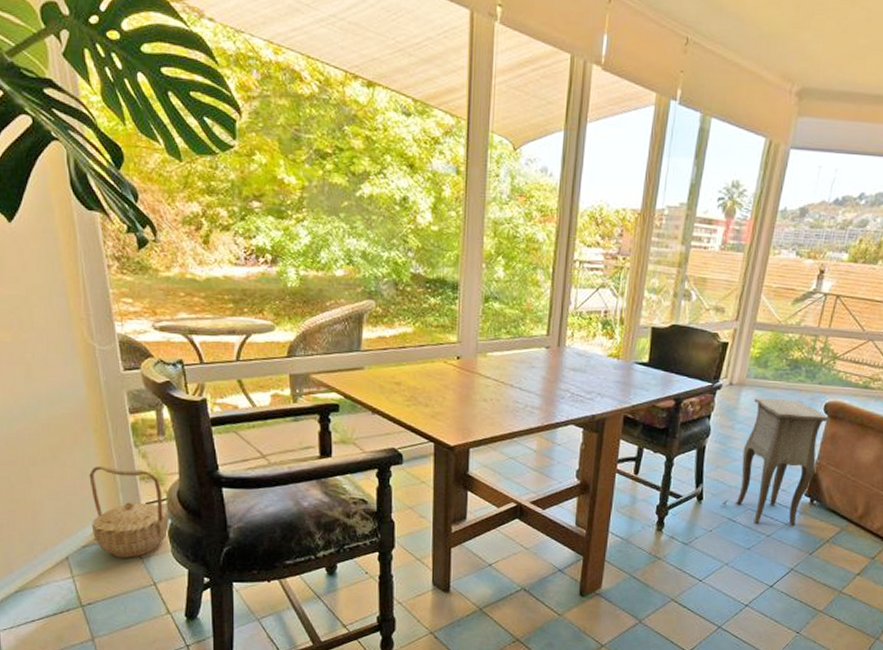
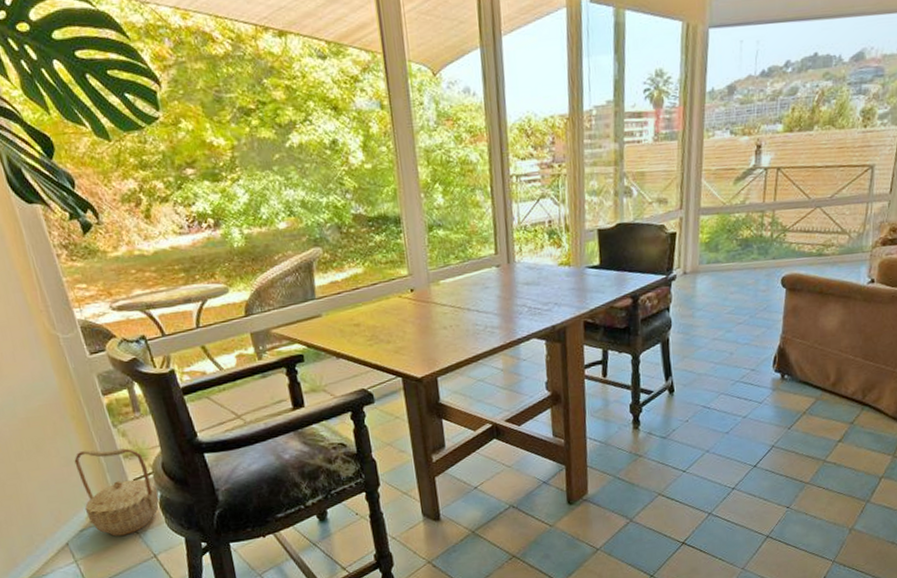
side table: present [721,398,828,525] -> none [693,278,787,407]

